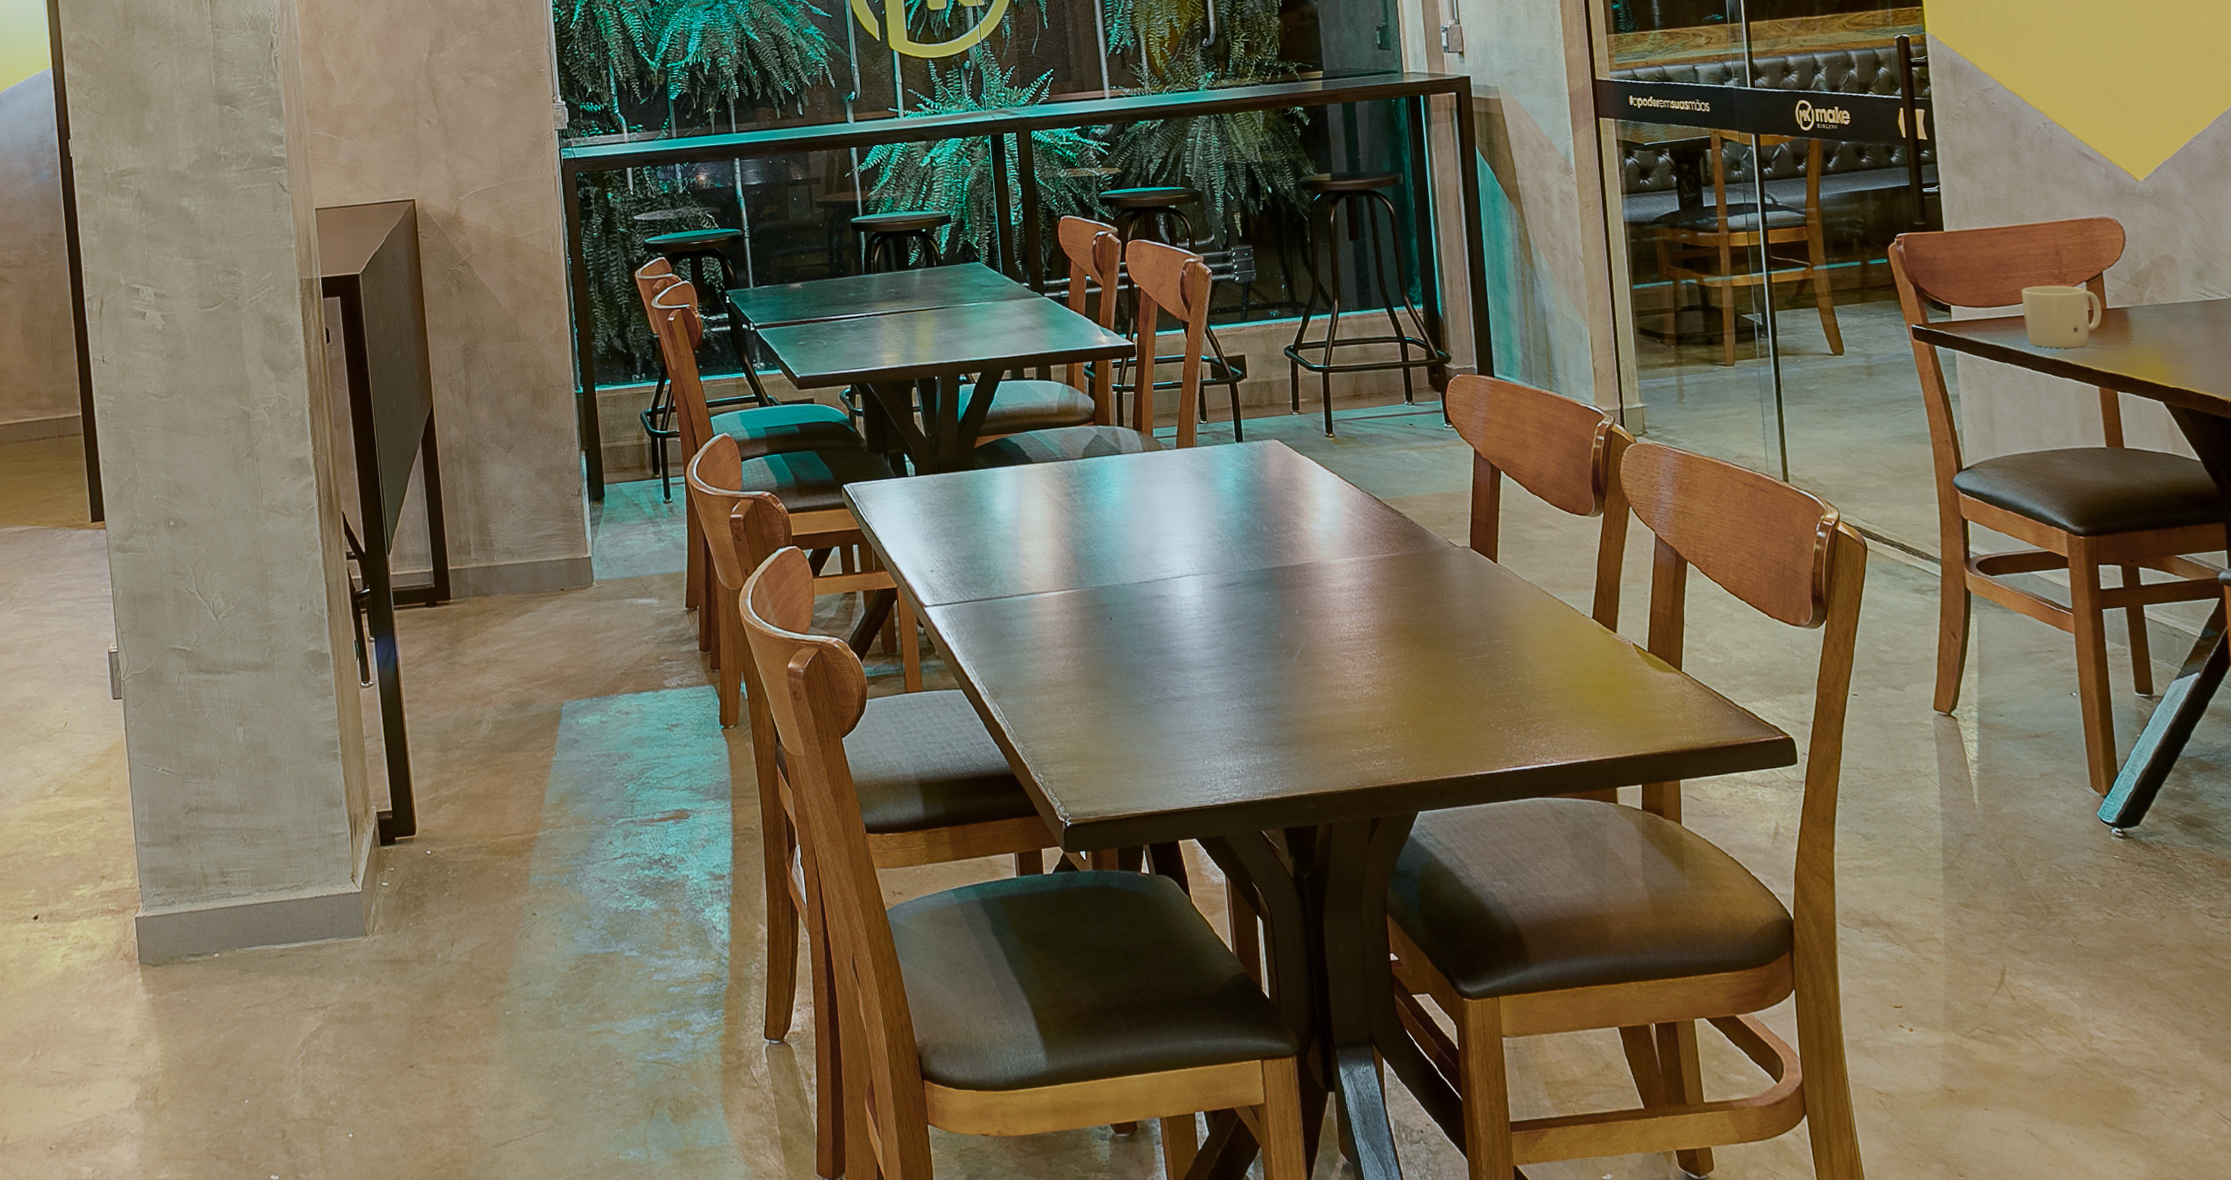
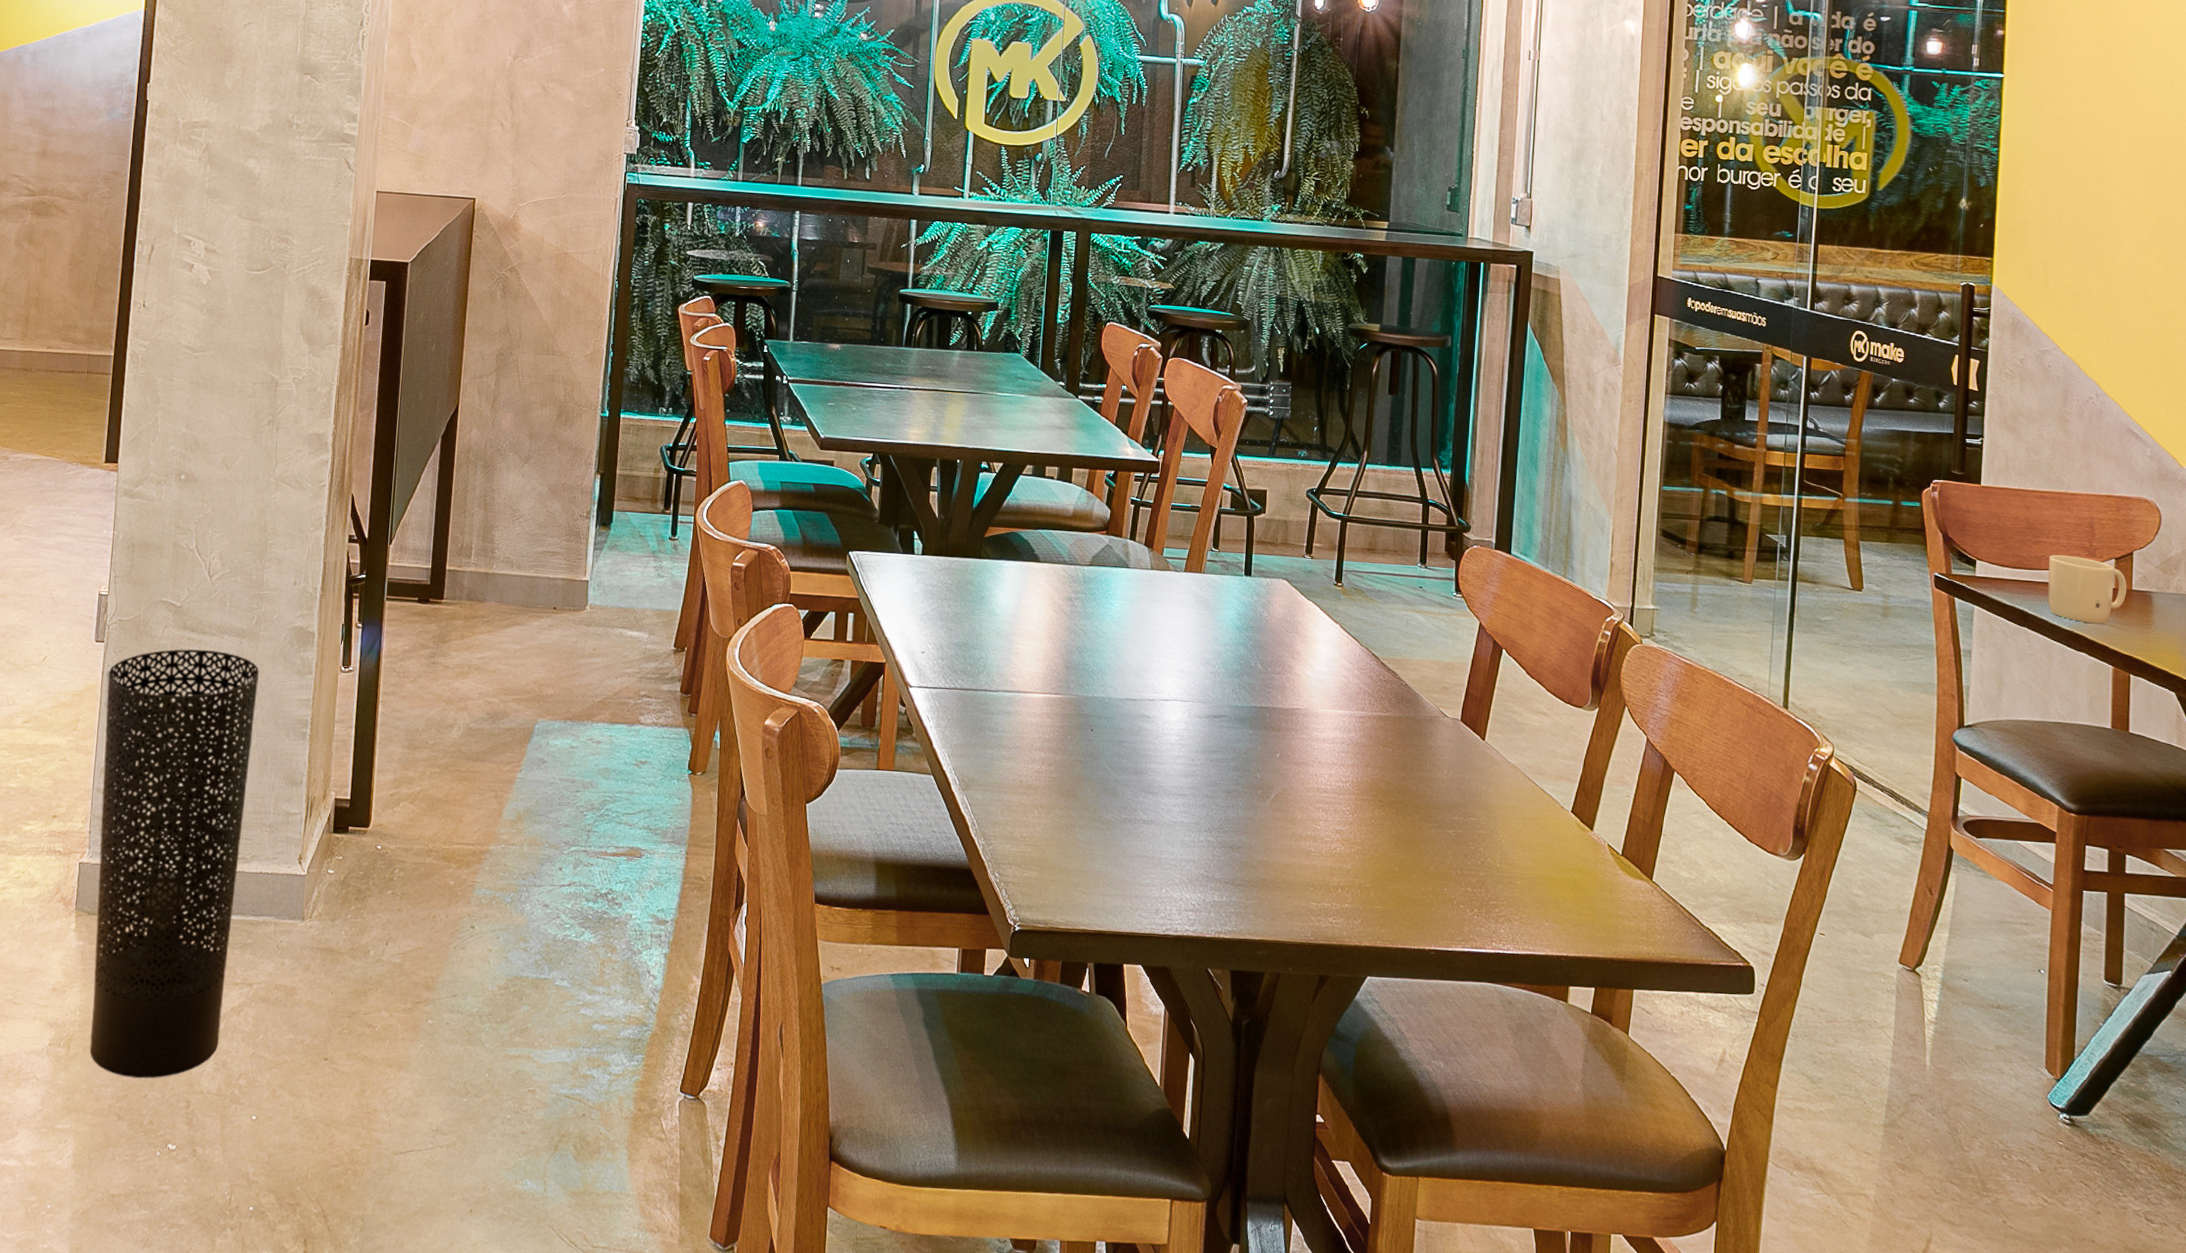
umbrella stand: none [131,688,304,1117] -> present [90,649,259,1078]

